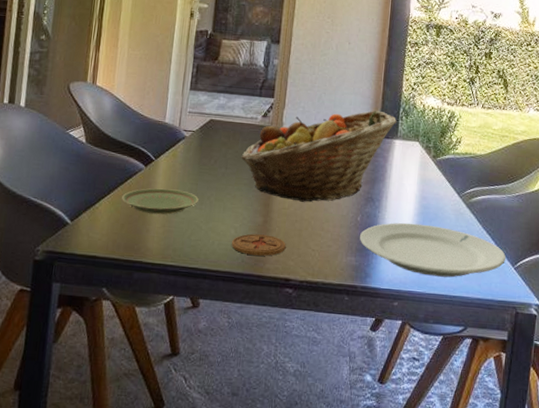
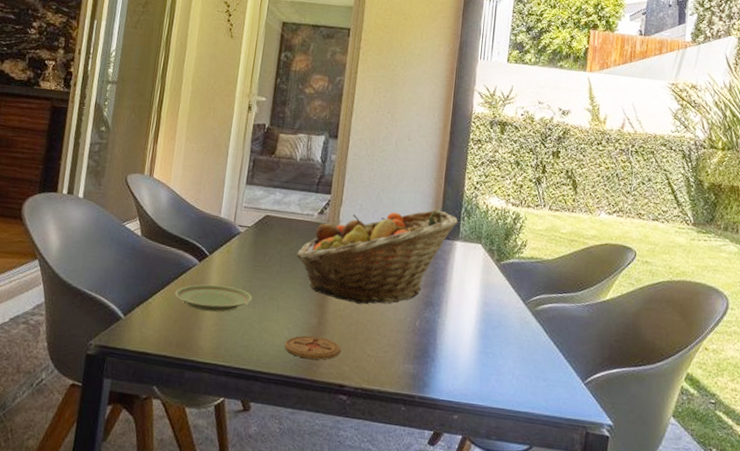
plate: present [360,223,506,278] -> none [418,329,575,391]

